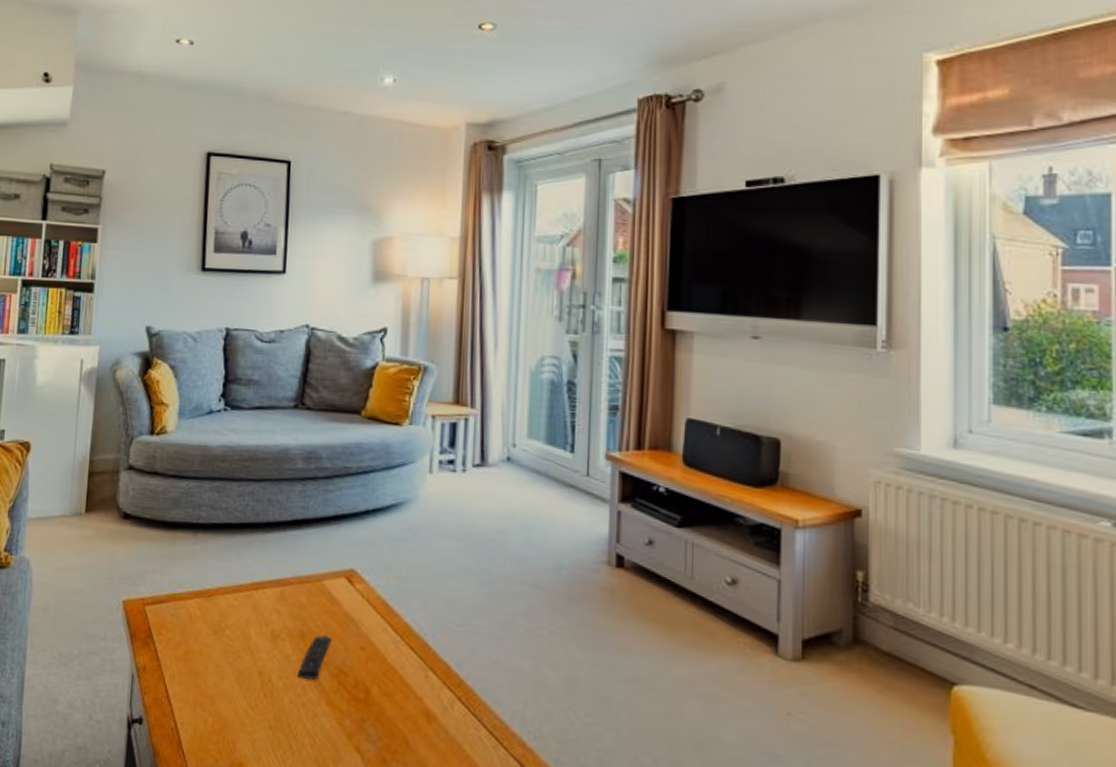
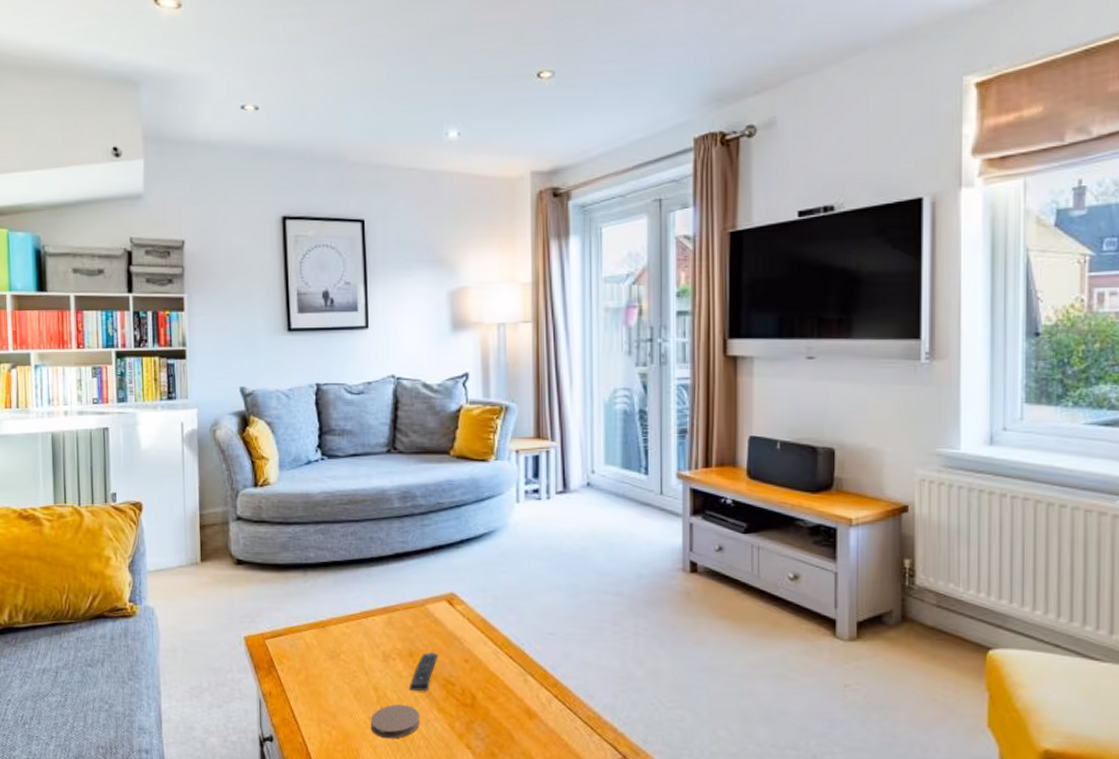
coaster: none [250,692,306,733] -> present [370,704,420,739]

